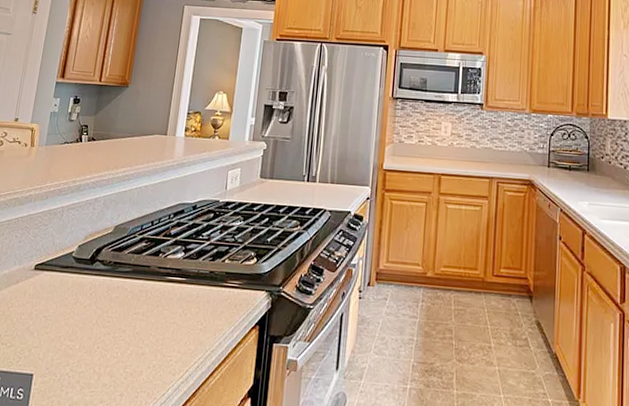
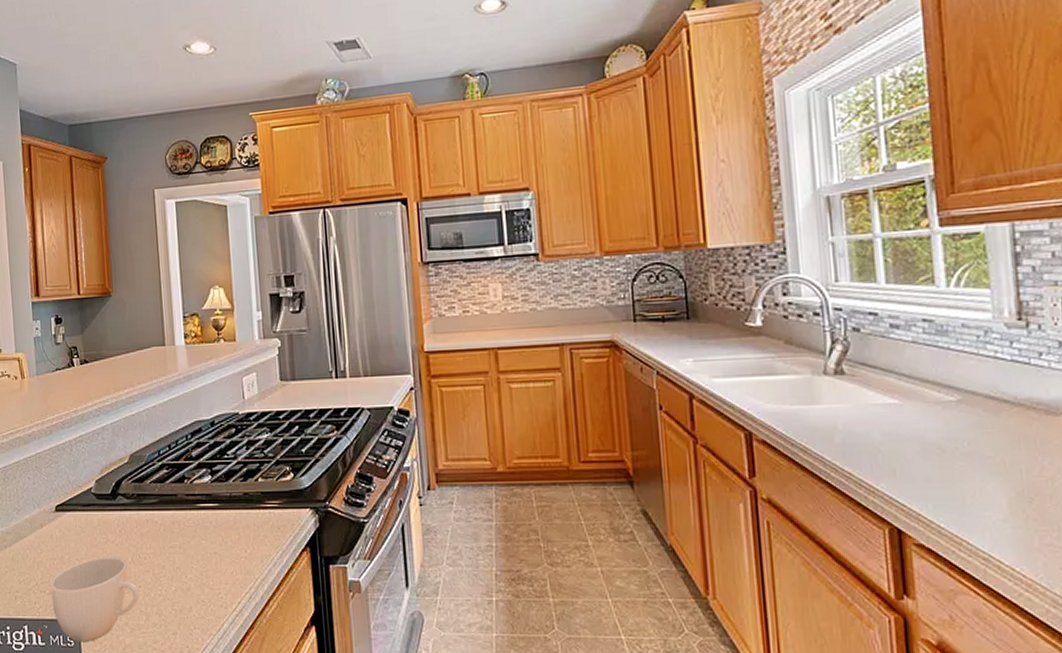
cup: none [10,316,97,397] -> present [50,557,140,643]

